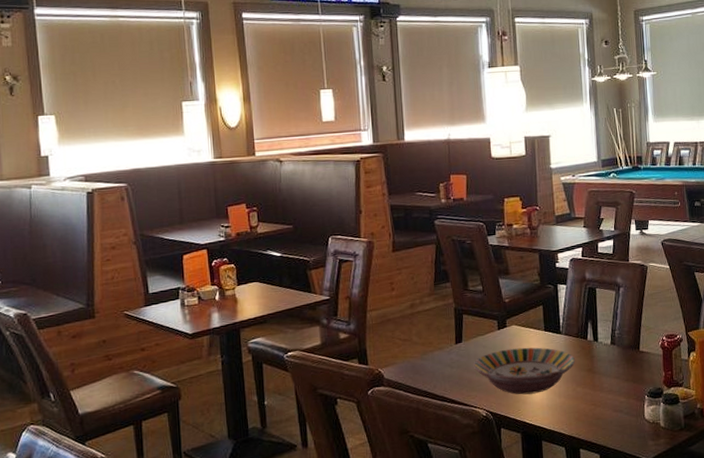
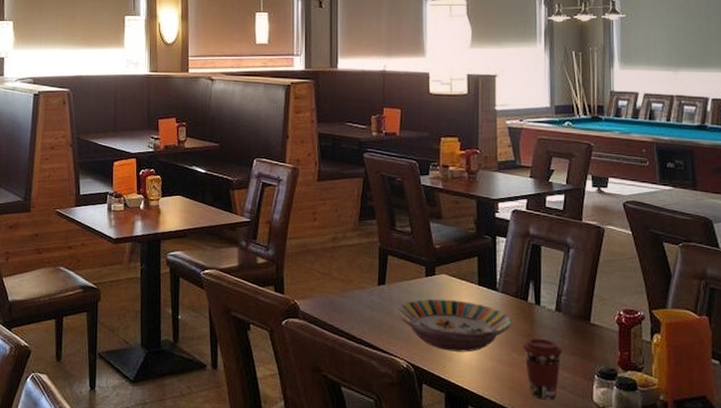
coffee cup: none [585,370,618,425] -> present [522,338,562,400]

